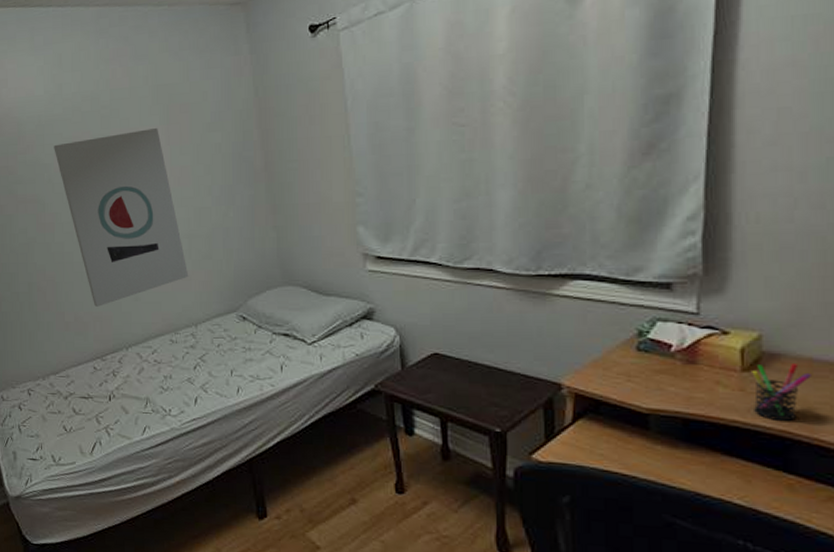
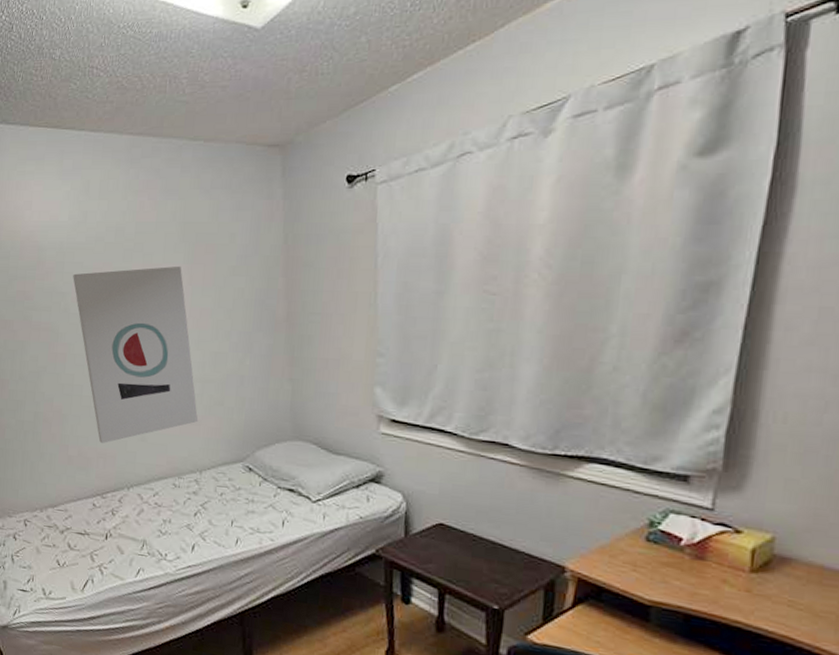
pen holder: present [752,364,811,421] -> none [758,567,821,627]

